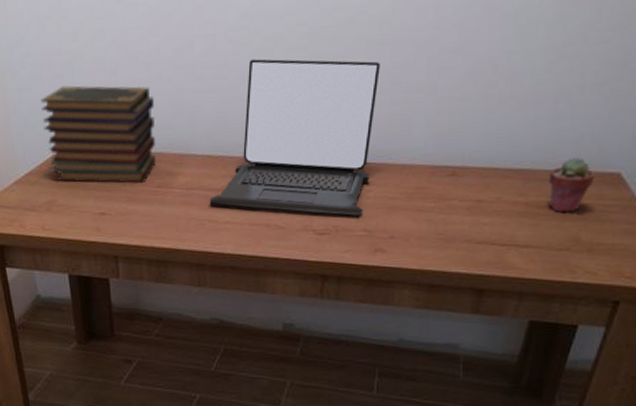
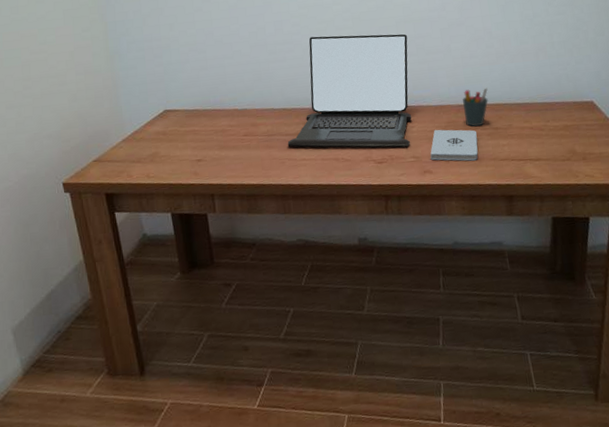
book stack: present [41,85,156,183] -> none [144,60,241,137]
notepad: none [385,196,451,241] -> present [430,129,478,161]
pen holder: none [440,144,477,197] -> present [463,87,488,127]
potted succulent: present [548,157,595,212] -> none [543,92,576,133]

